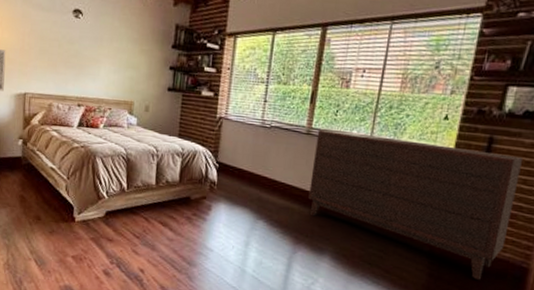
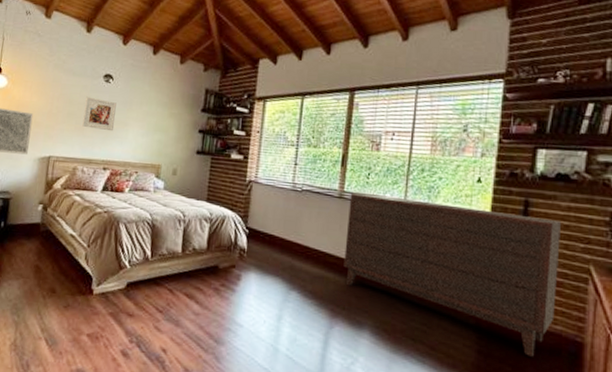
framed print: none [55,32,87,68] -> present [82,96,117,132]

